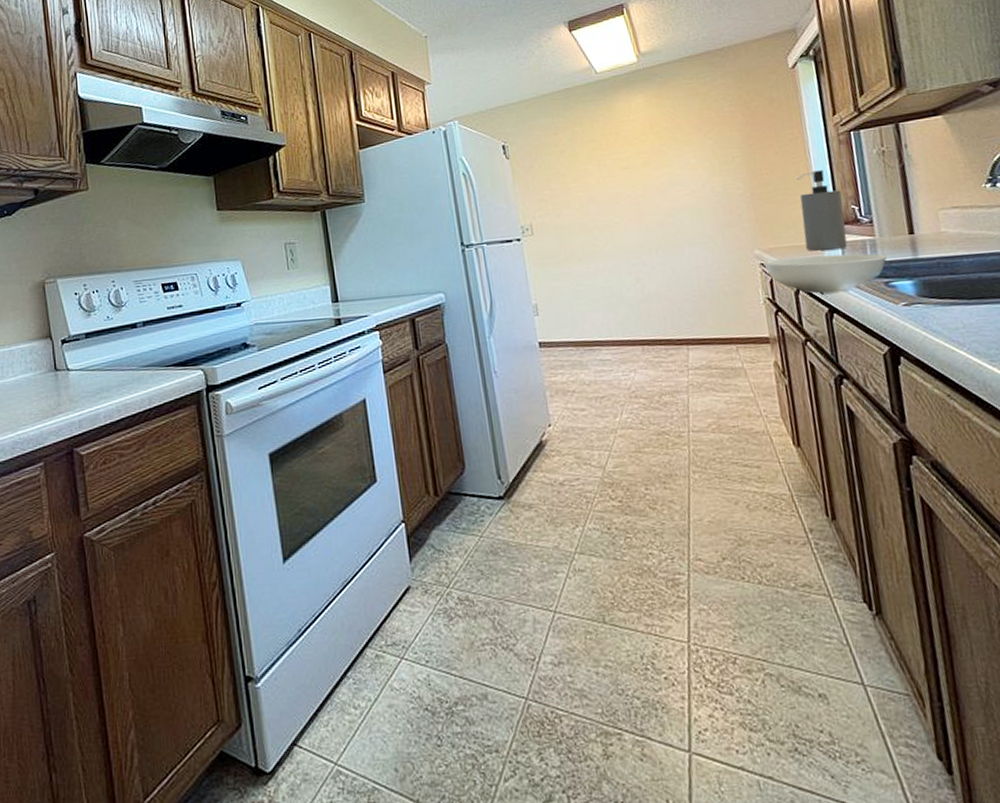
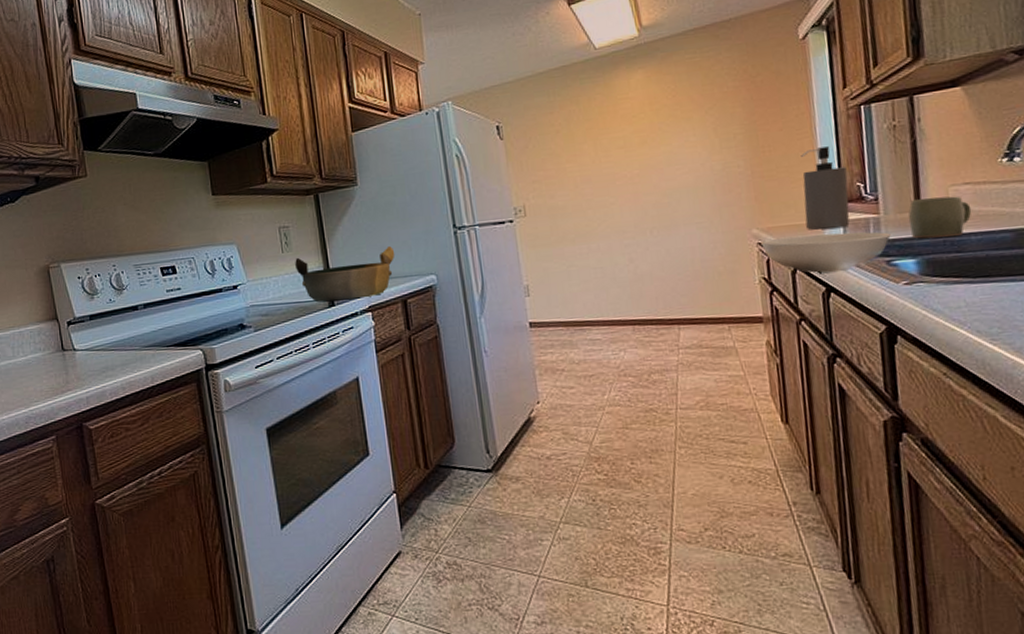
cooking pot: none [301,264,403,321] -> present [295,246,395,302]
mug: none [902,219,962,261] -> present [908,196,972,239]

